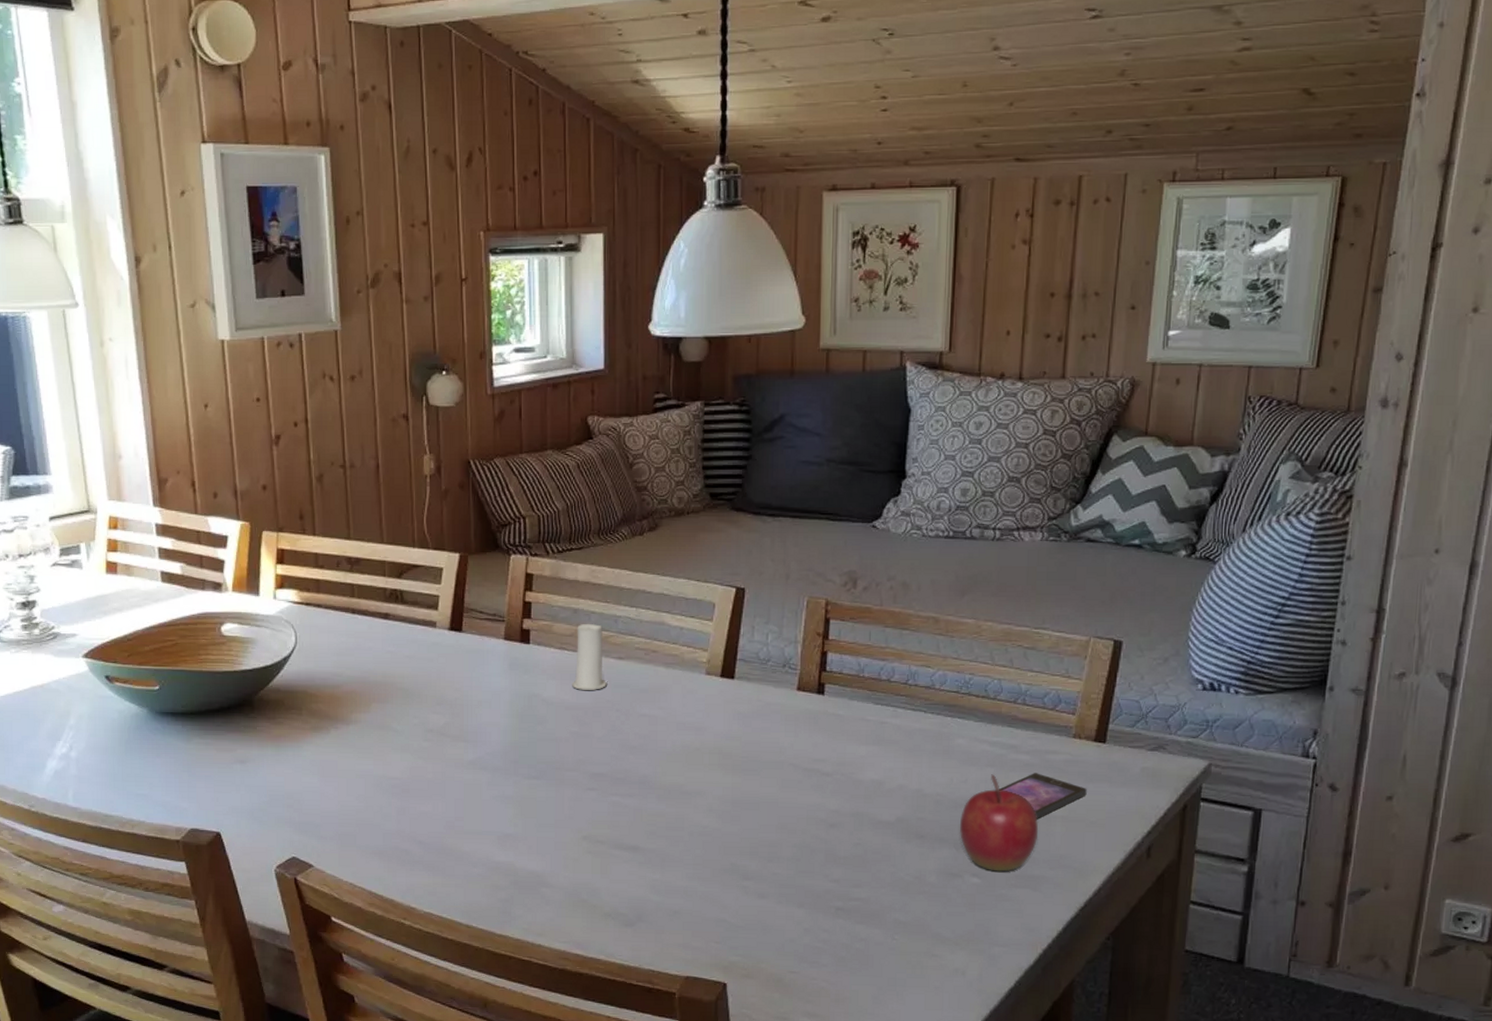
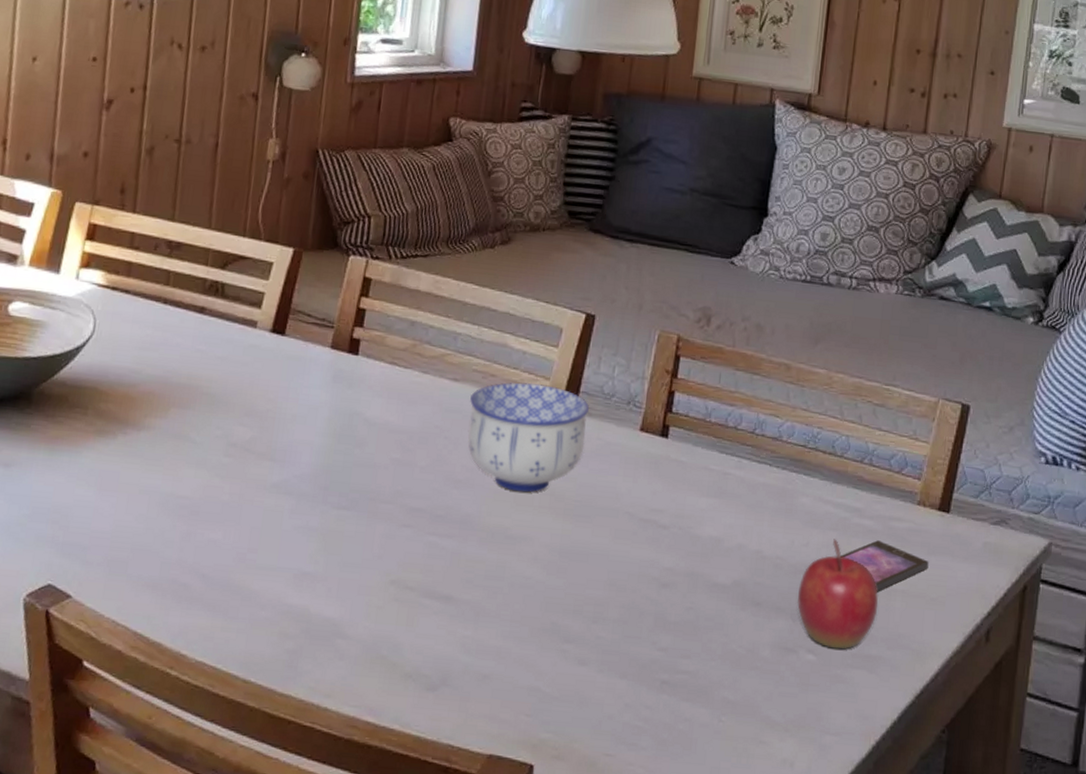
candle: present [572,623,607,690] -> none [399,337,440,413]
bowl: none [636,655,748,753] -> present [467,382,590,493]

